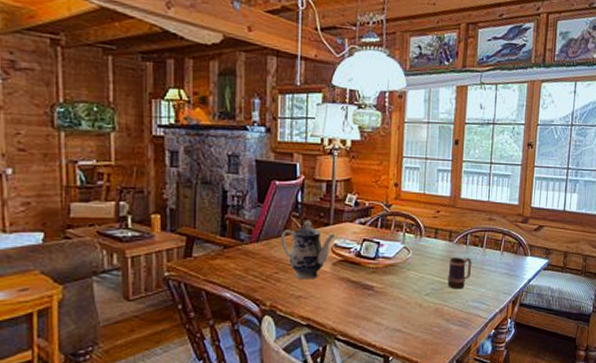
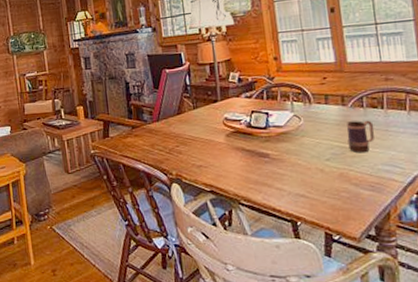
teapot: present [280,220,335,280] -> none [176,98,224,151]

